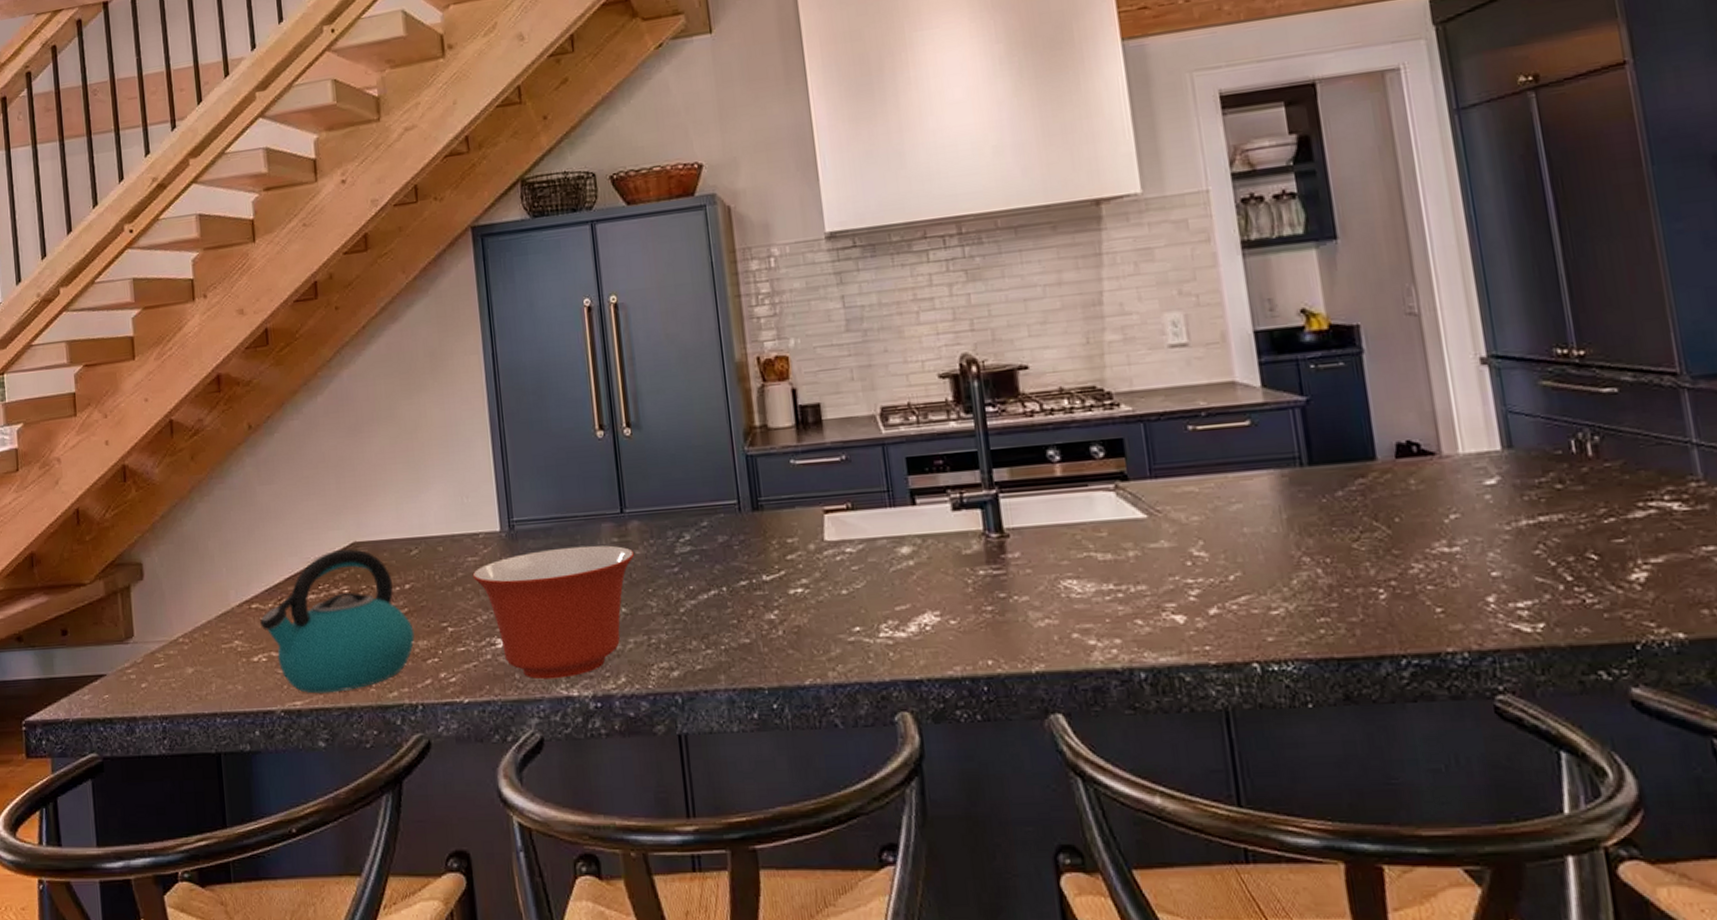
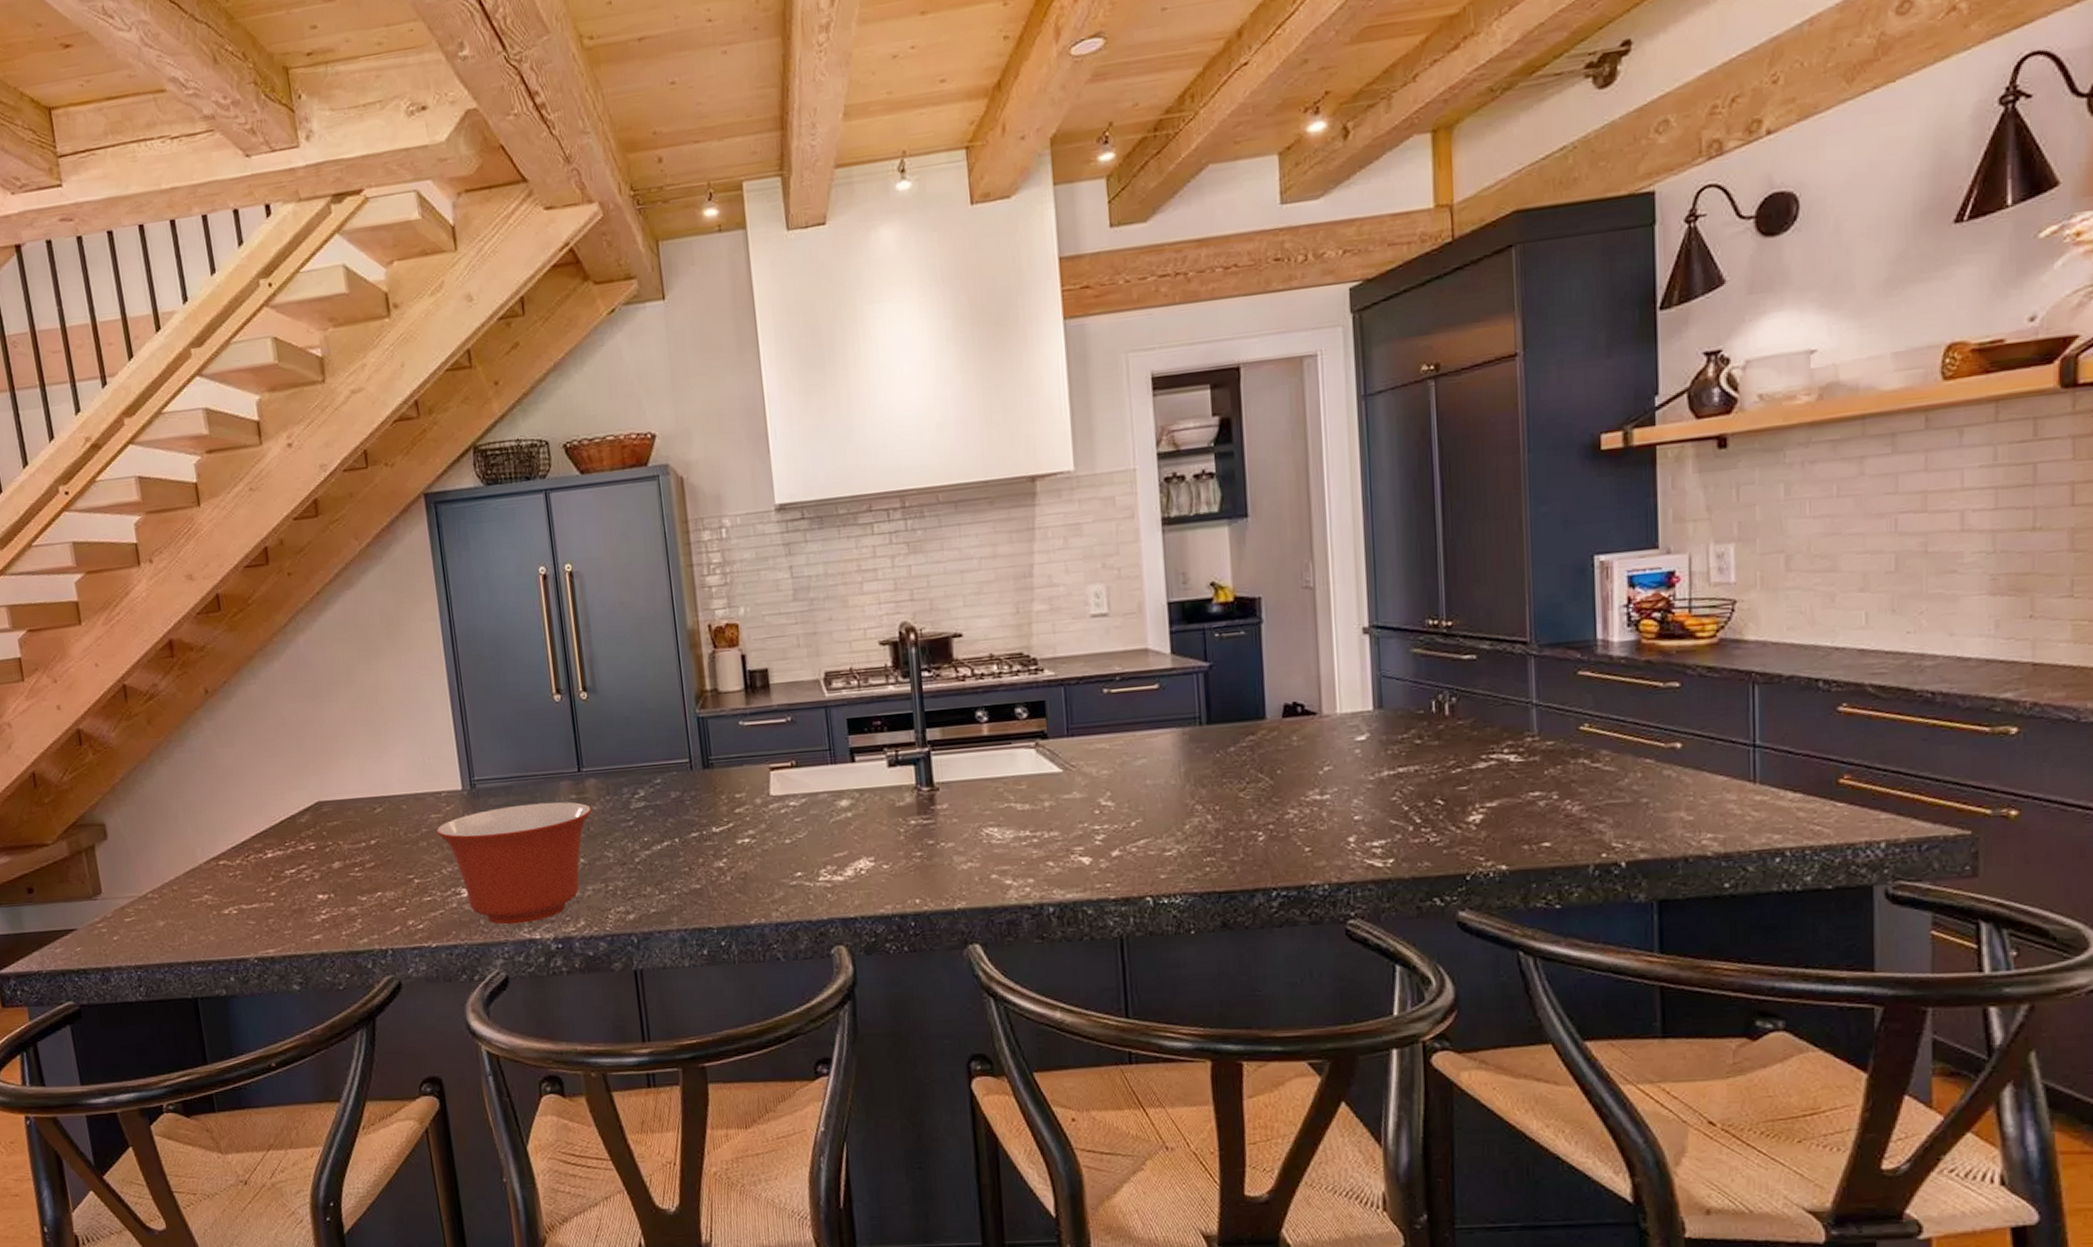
kettle: present [260,548,415,694] -> none [228,807,382,942]

